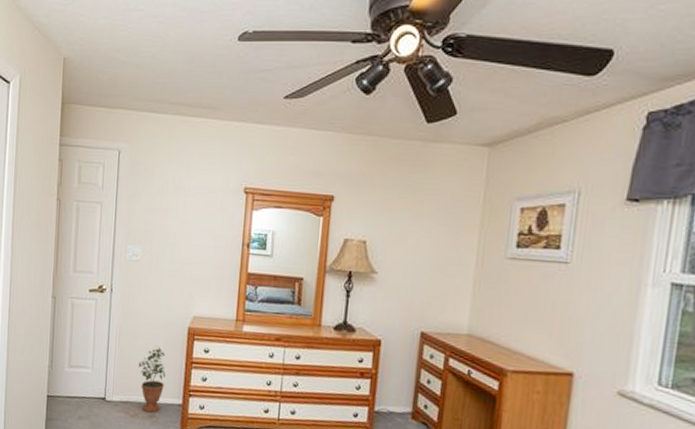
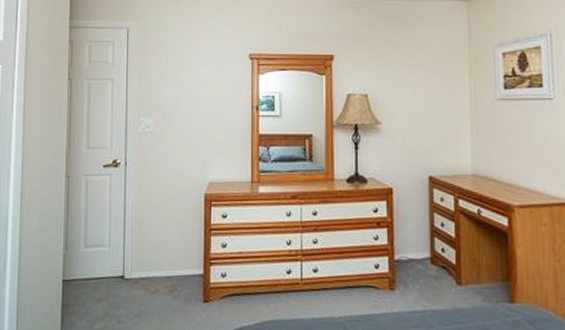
potted plant: present [138,345,165,413] -> none [156,215,184,287]

